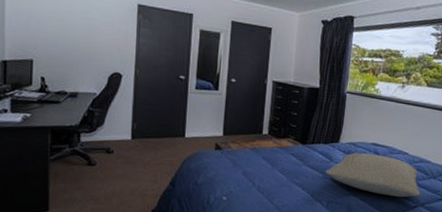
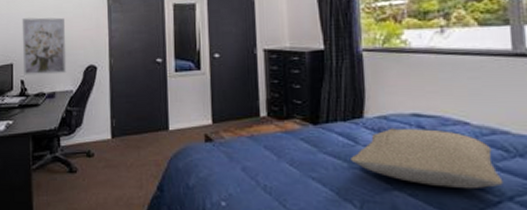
wall art: none [44,17,93,77] -> present [22,17,67,76]

